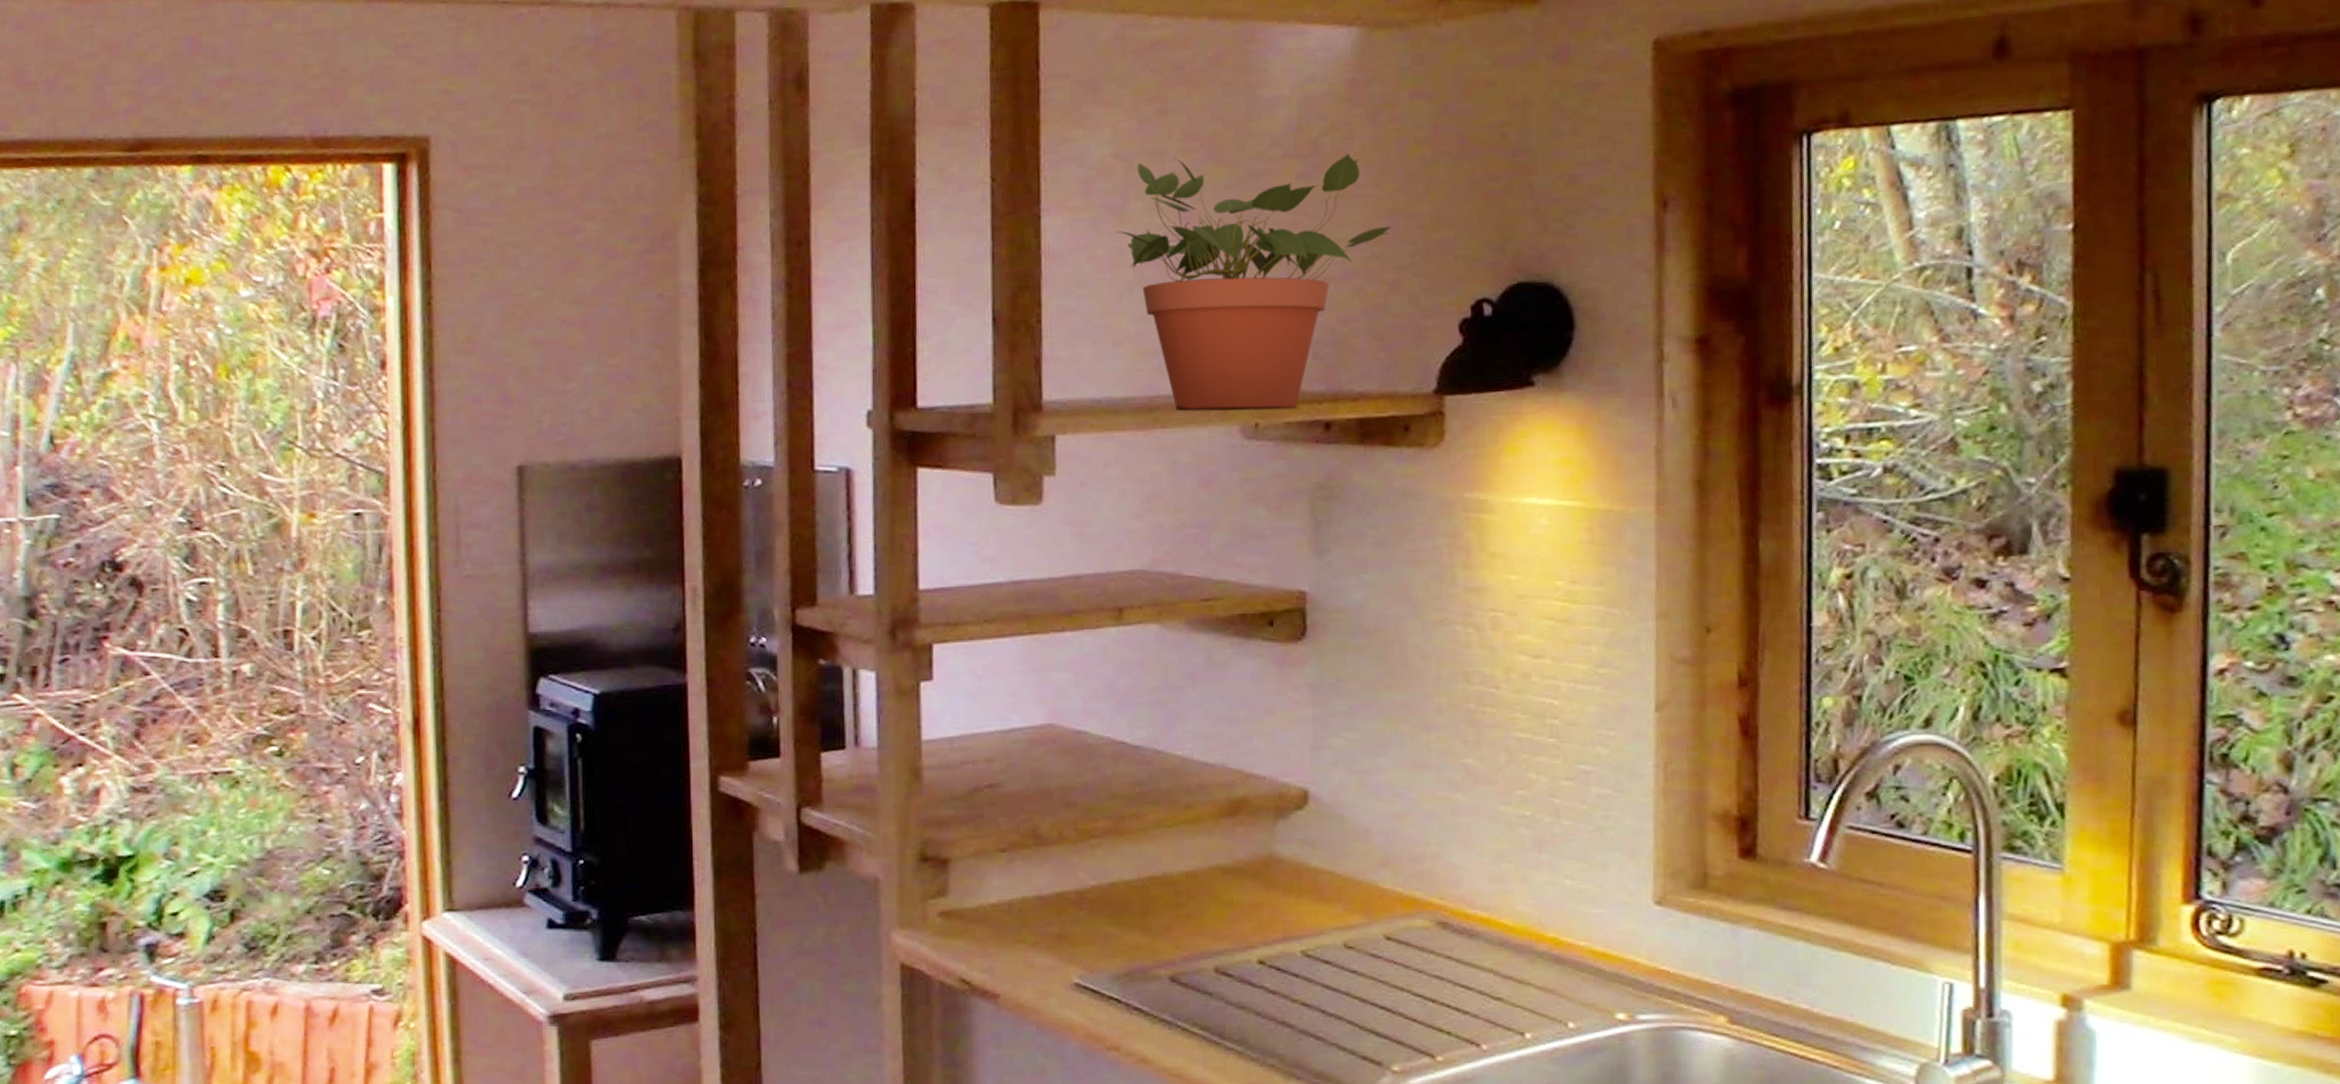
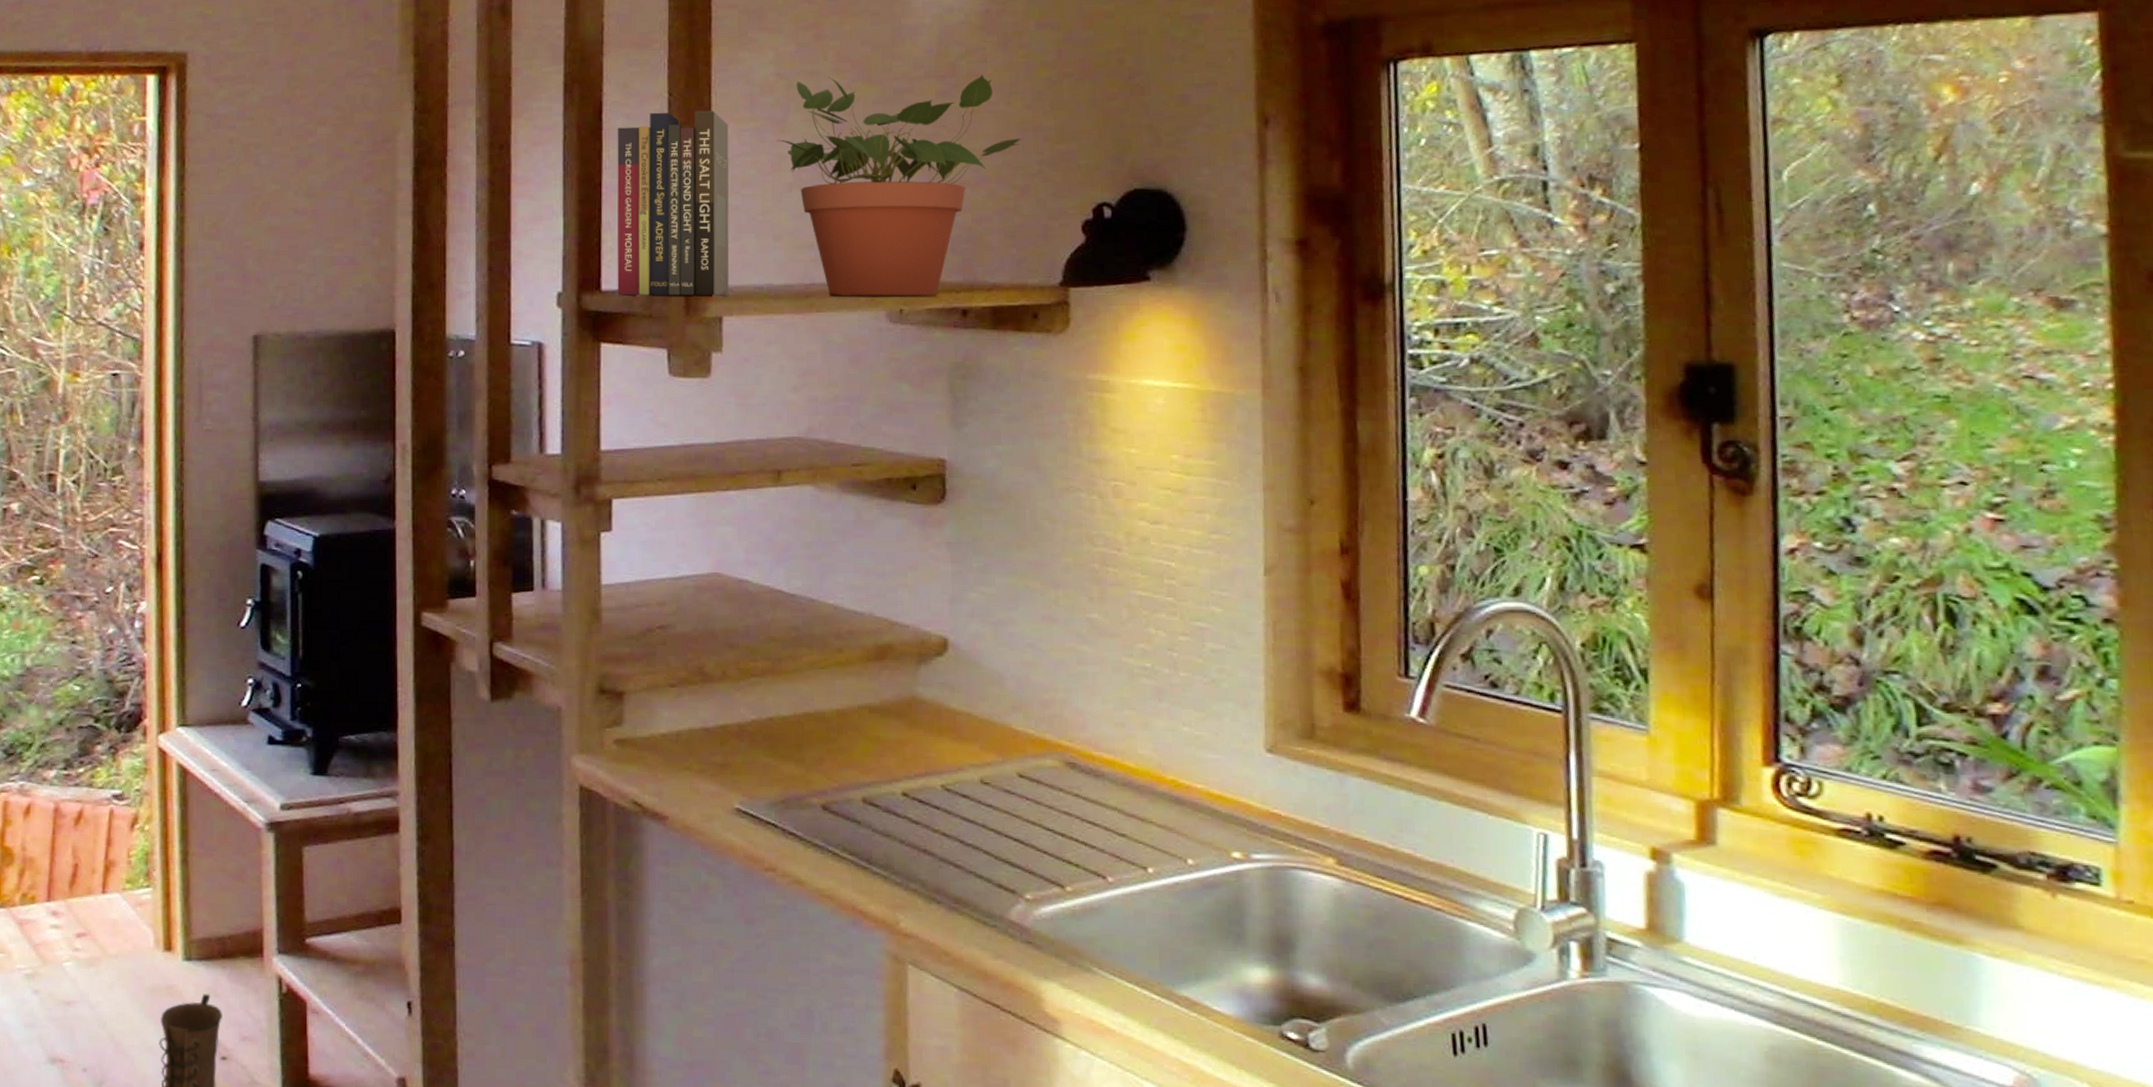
books: none [932,198,1063,415] -> present [617,110,730,298]

